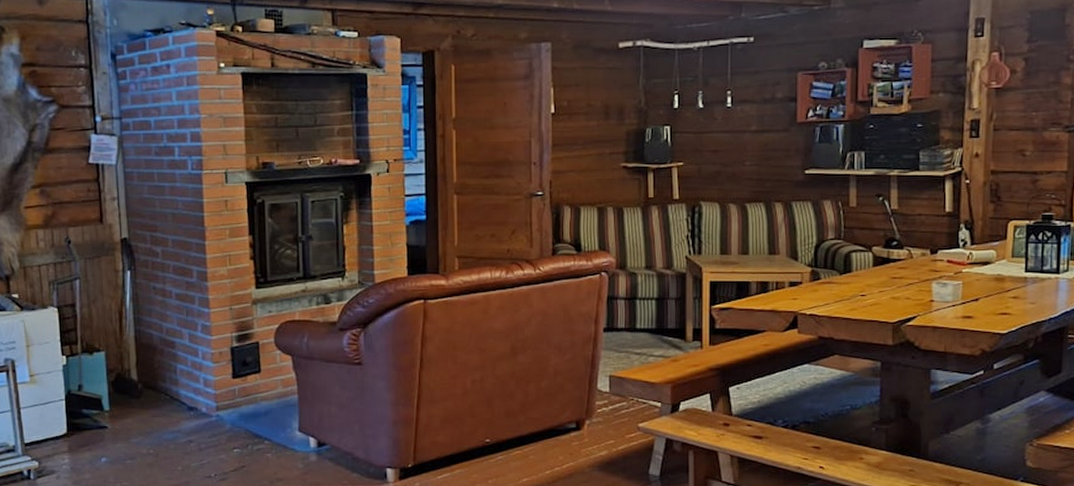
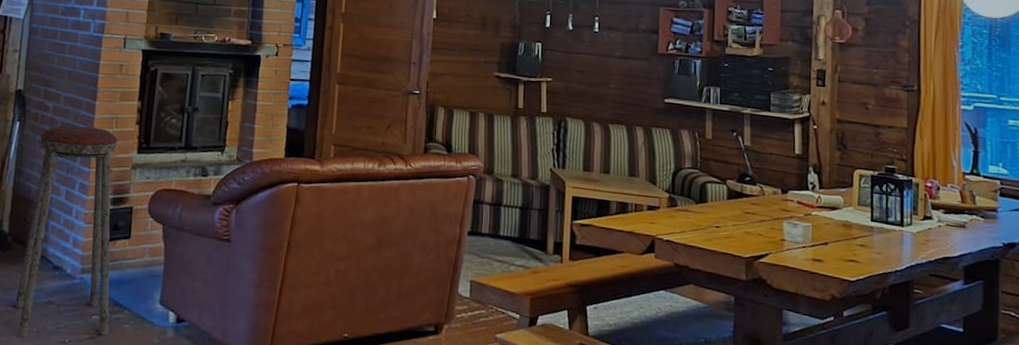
music stool: none [154,268,252,476] -> present [14,125,117,337]

